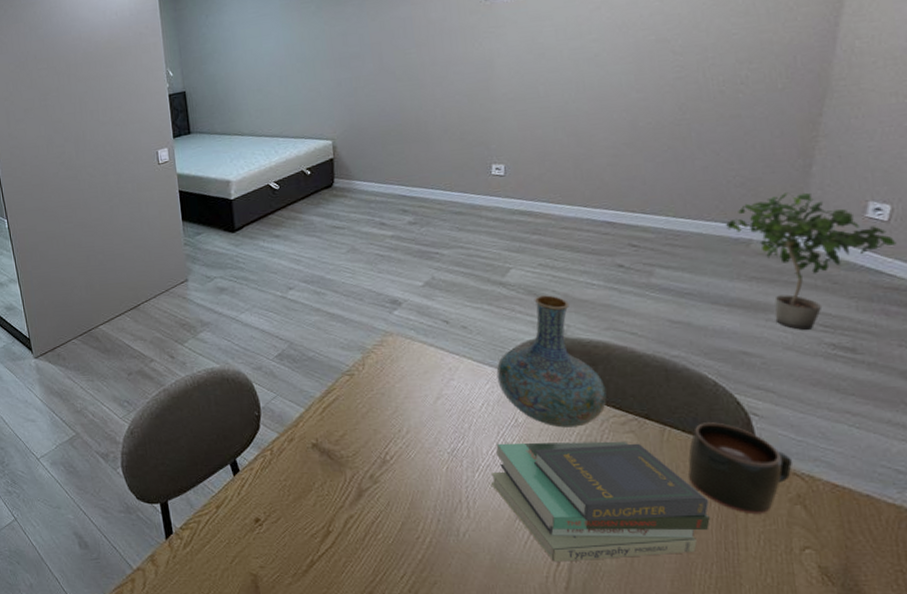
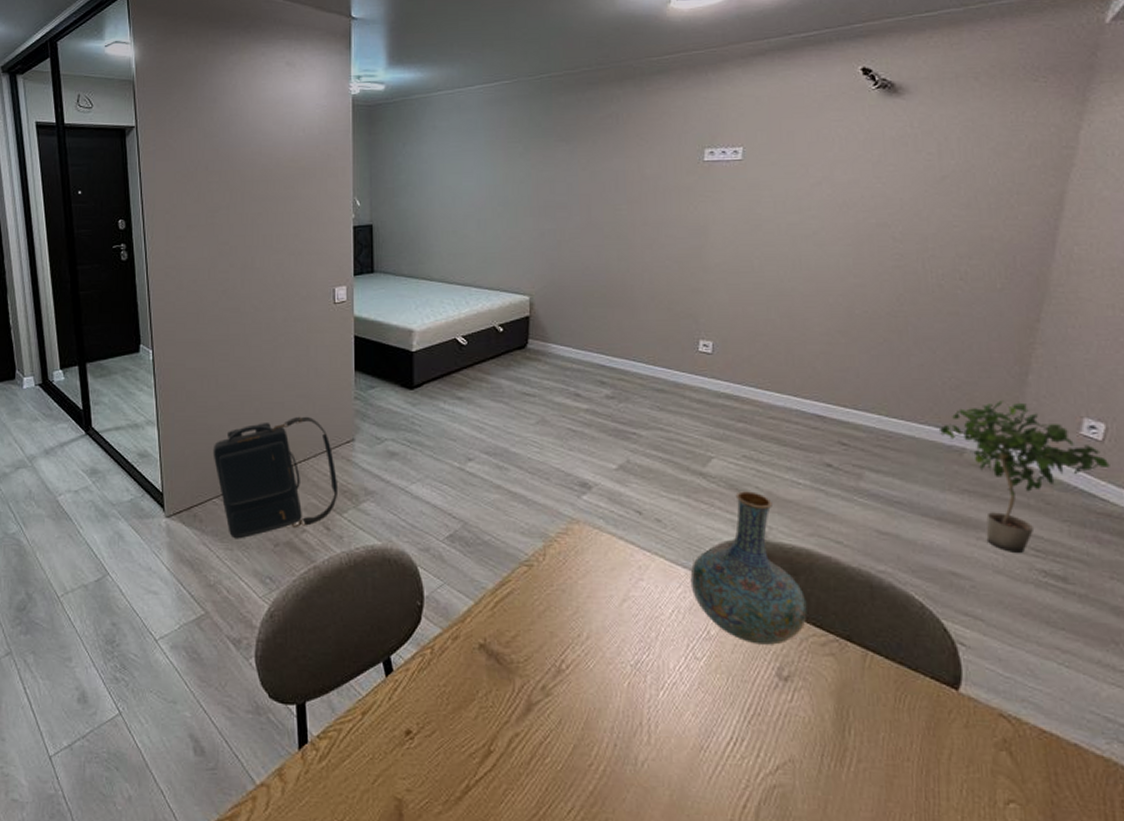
backpack: none [67,263,178,372] -> present [213,416,339,539]
books: present [491,441,710,562] -> none [677,658,911,804]
mug: present [688,422,793,515] -> none [890,649,1000,760]

